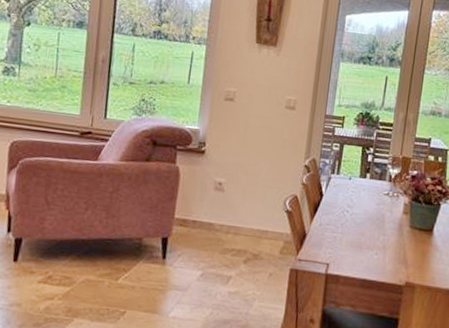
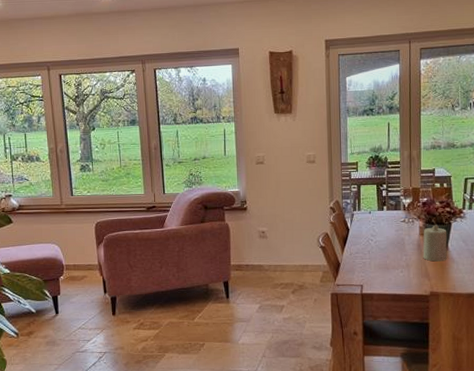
candle: none [403,204,435,248] -> present [423,225,447,262]

